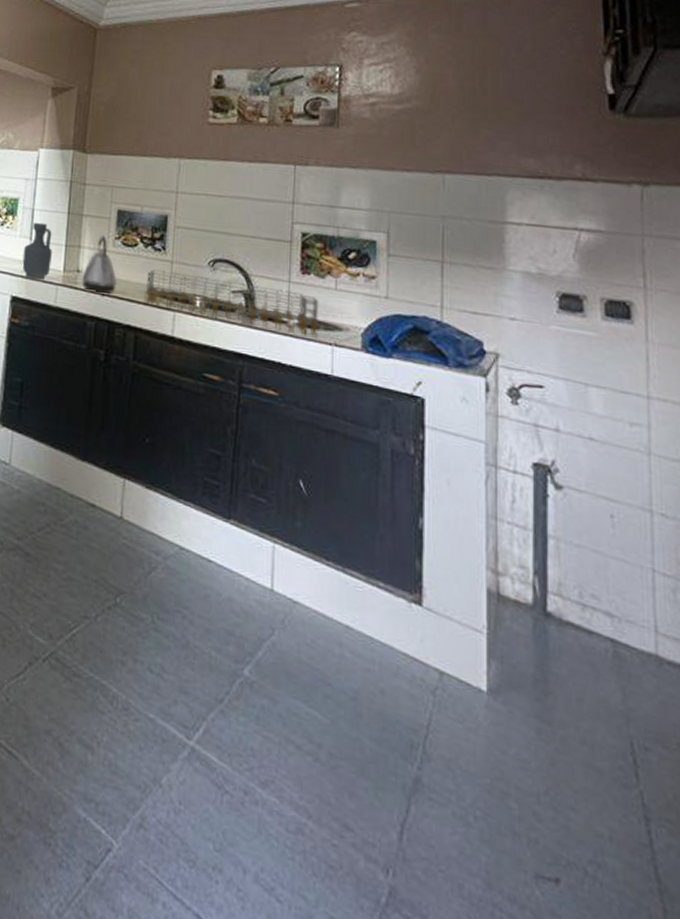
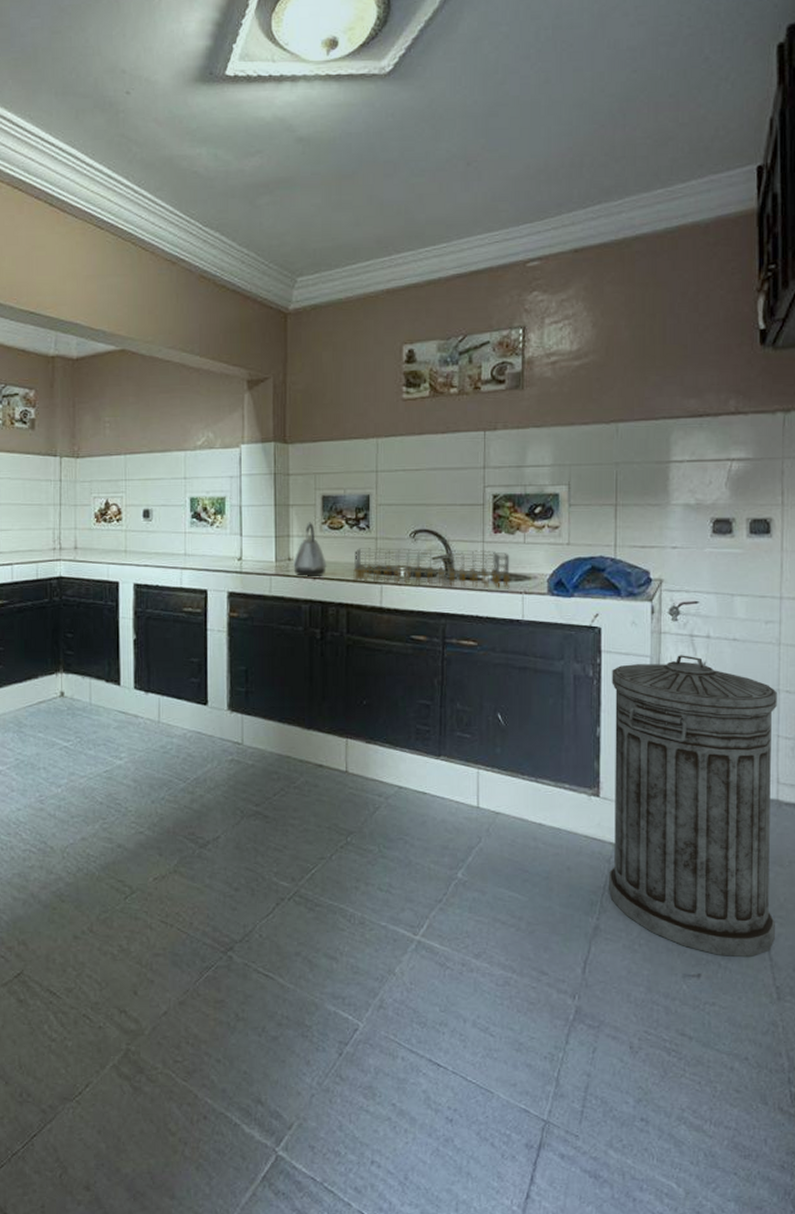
ceramic jug: present [22,222,52,281] -> none [235,518,263,573]
trash can: none [434,446,663,871] -> present [609,655,777,958]

